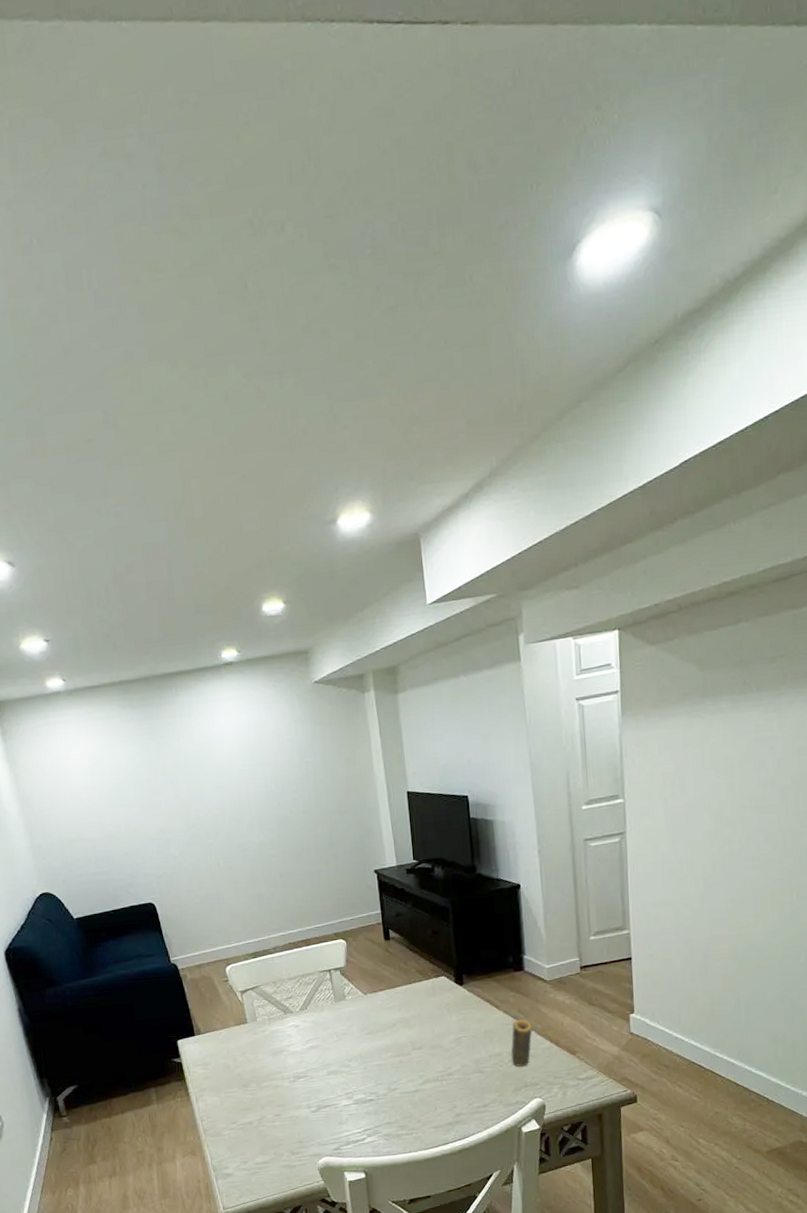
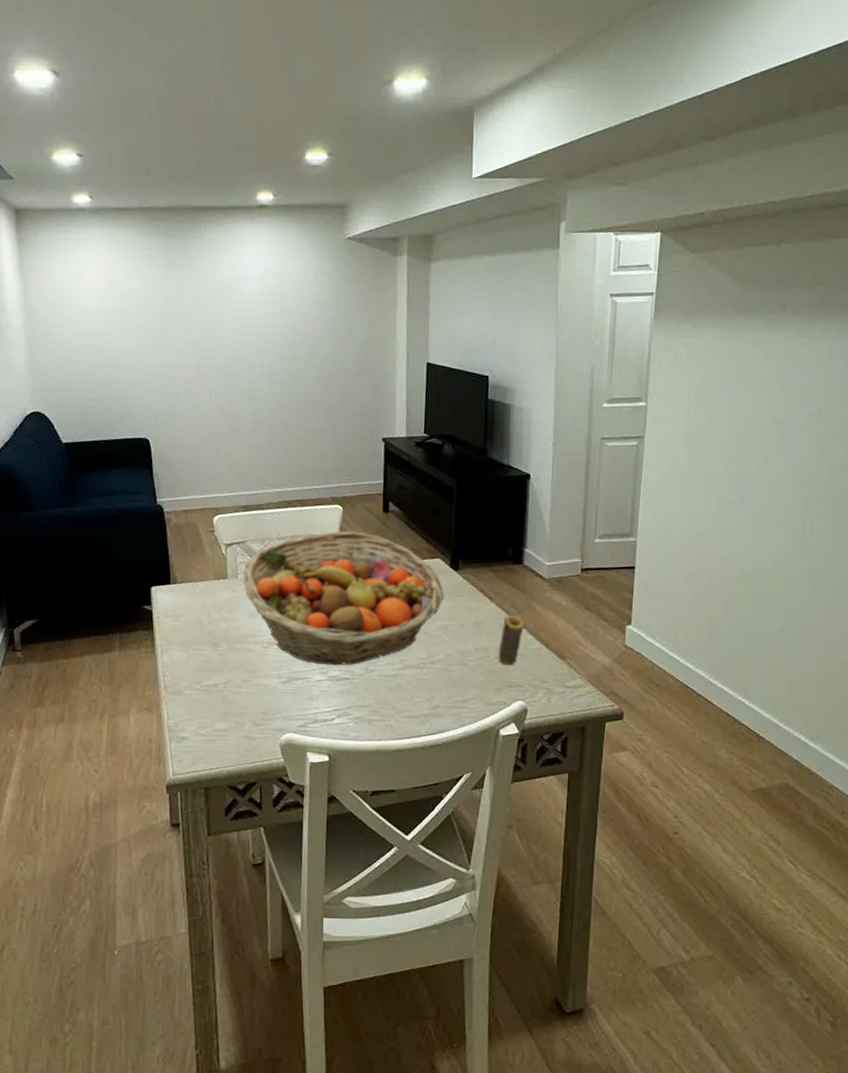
fruit basket: none [260,962,454,1090] -> present [243,530,445,666]

